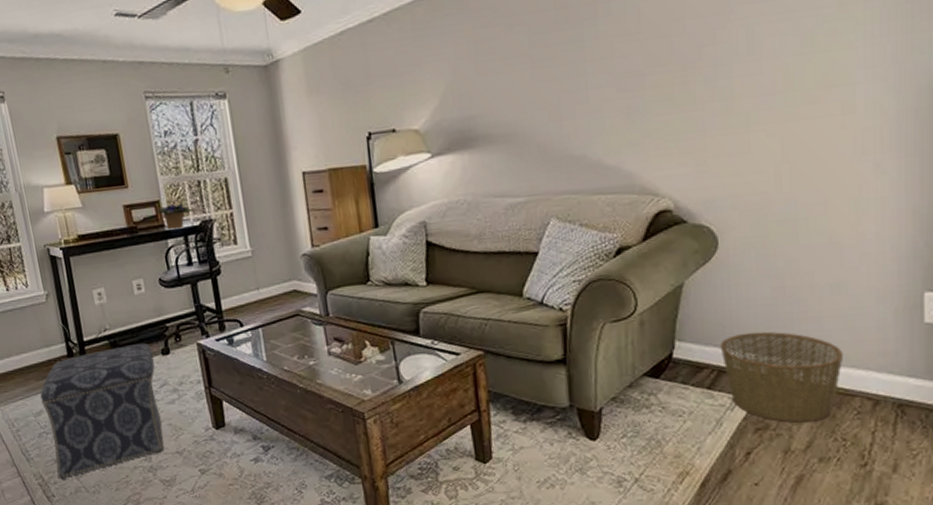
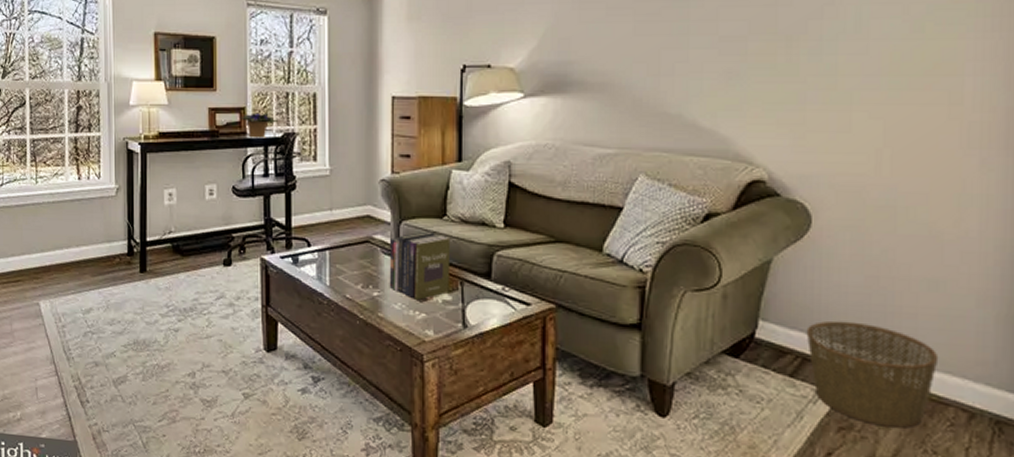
ottoman: present [40,343,164,480] -> none [93,250,214,385]
books: none [319,298,381,363] -> present [389,231,451,300]

